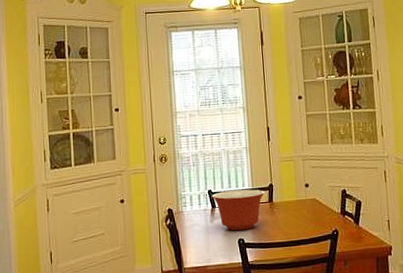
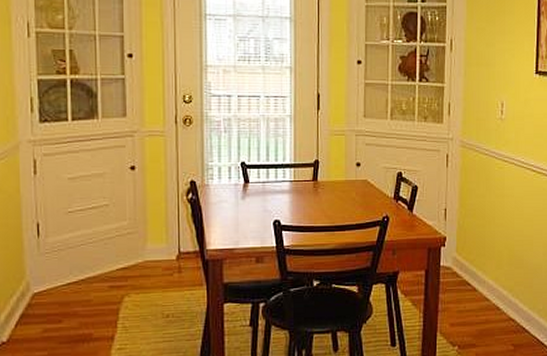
mixing bowl: present [212,189,264,231] -> none [245,165,308,211]

